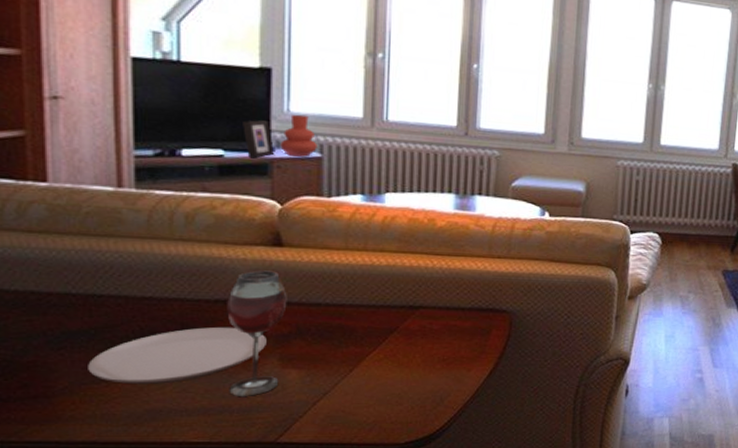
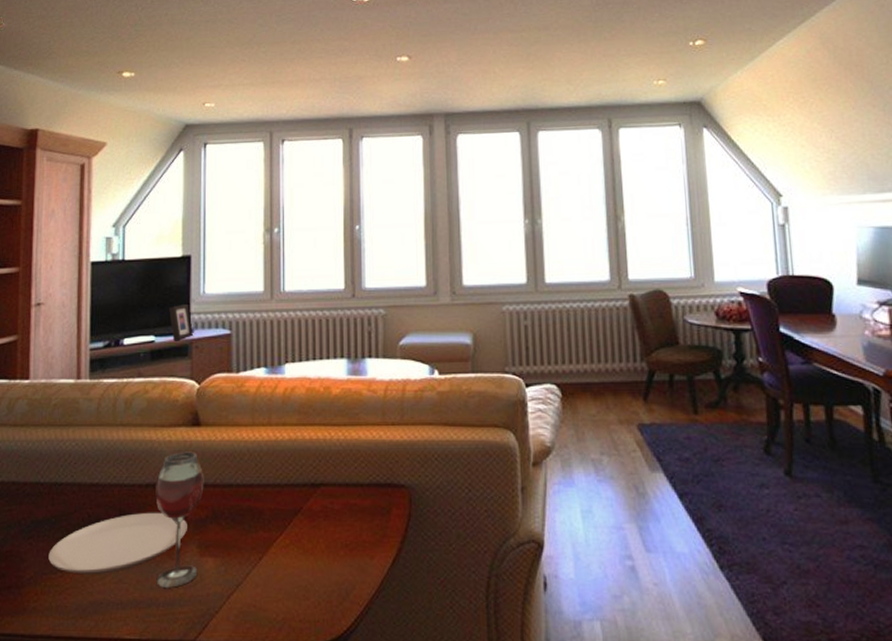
vase: present [280,114,317,157] -> none [198,295,227,335]

